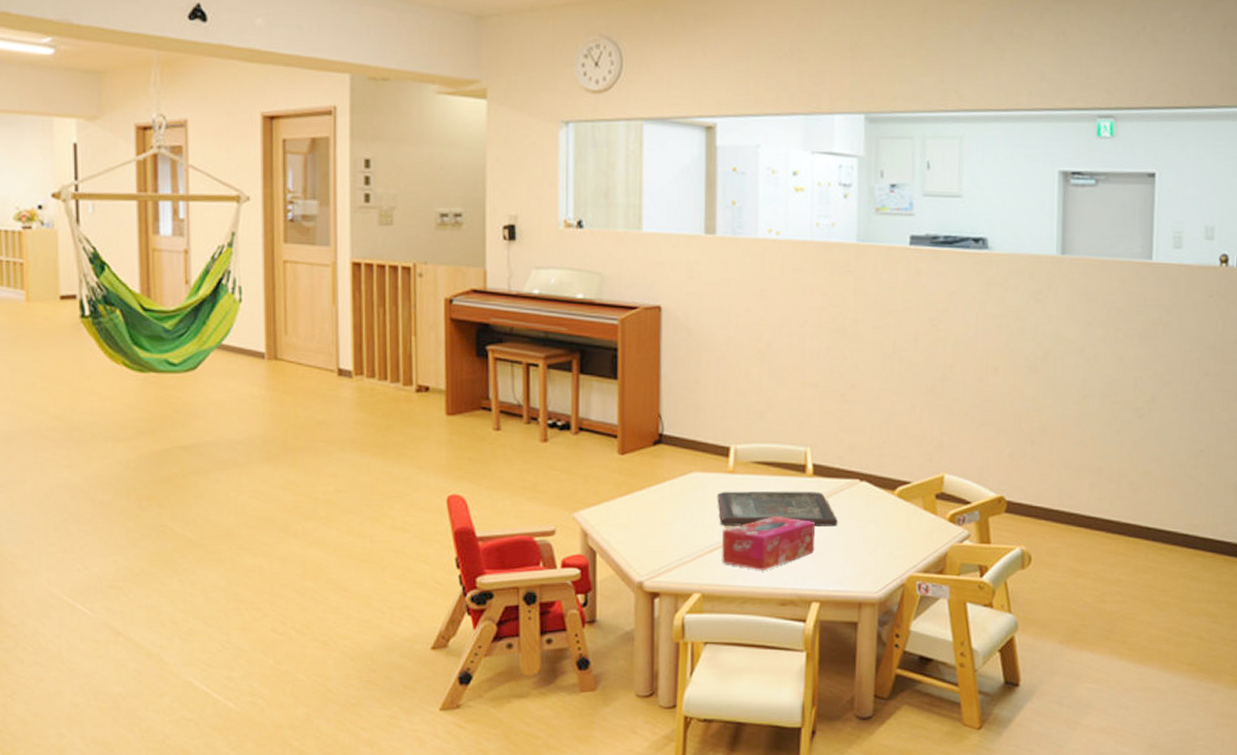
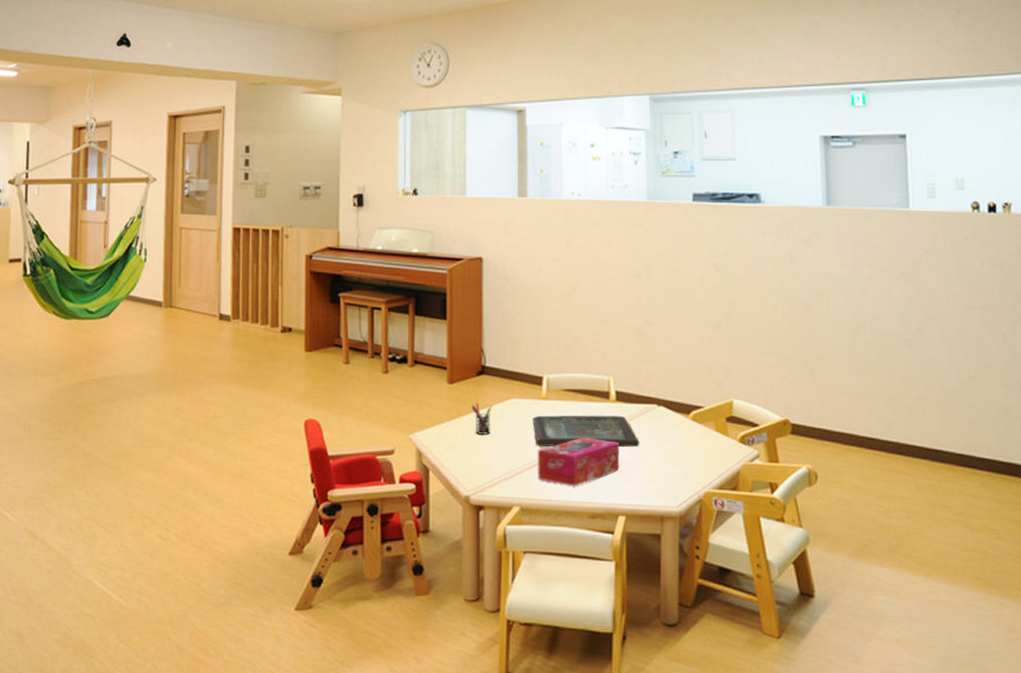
pen holder: none [646,476,671,513] -> present [471,402,492,435]

